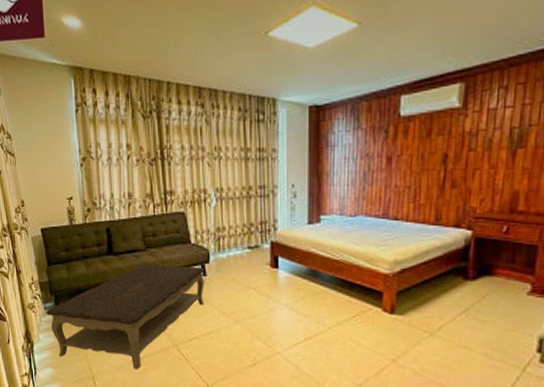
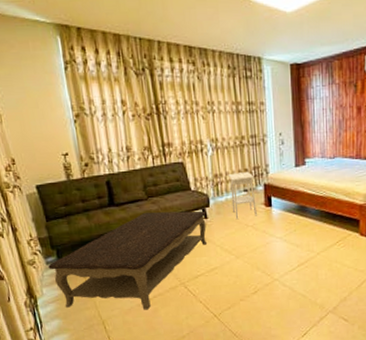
side table: none [232,227,261,280] -> present [228,172,257,220]

